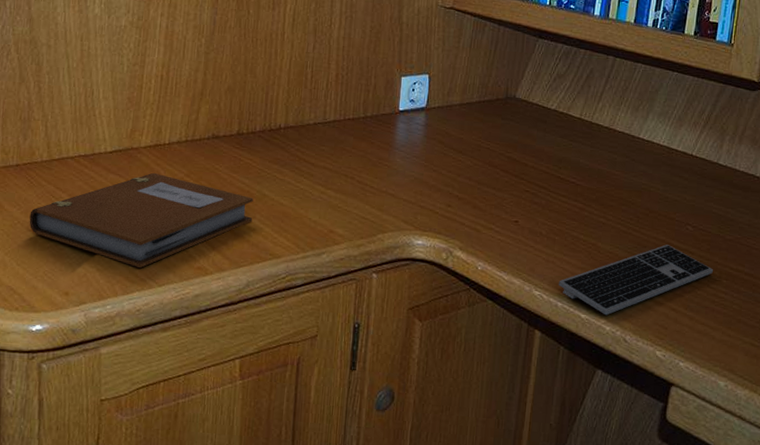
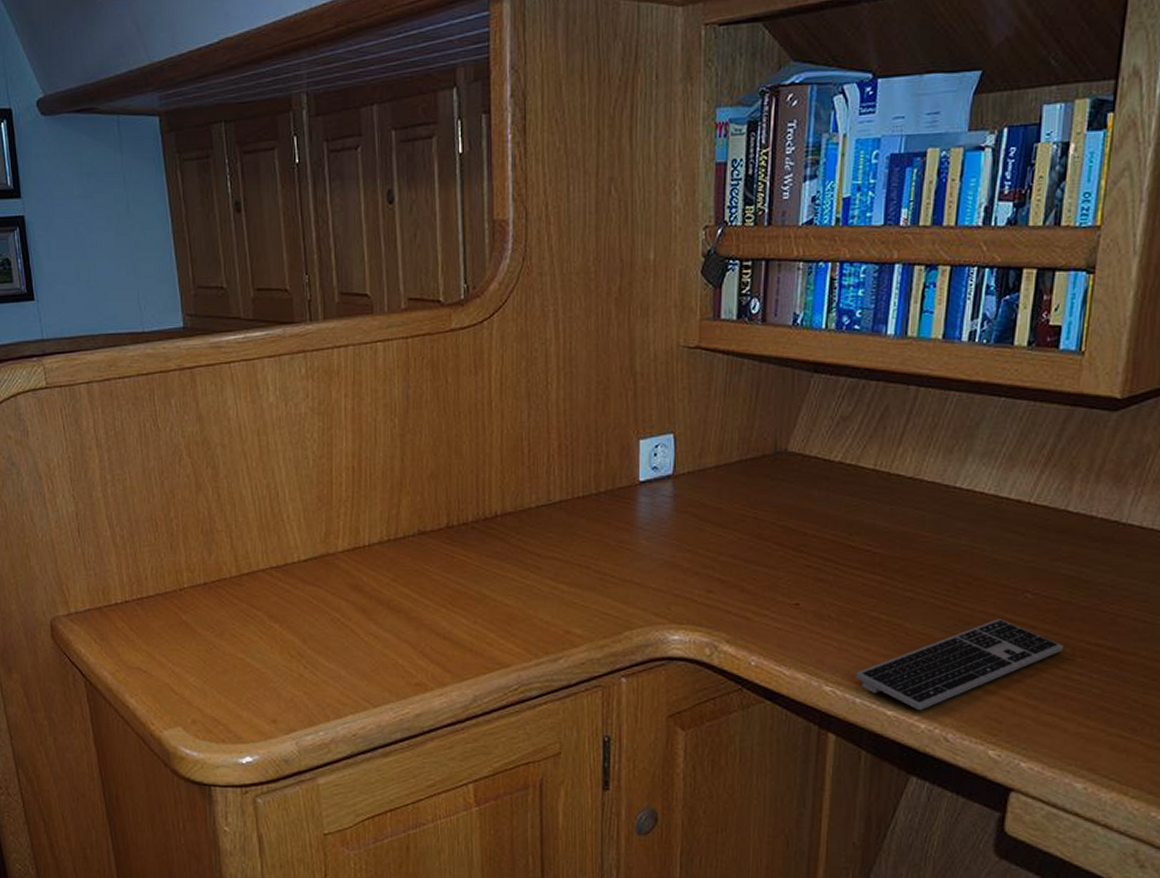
notebook: present [29,172,254,269] -> none [225,580,474,689]

